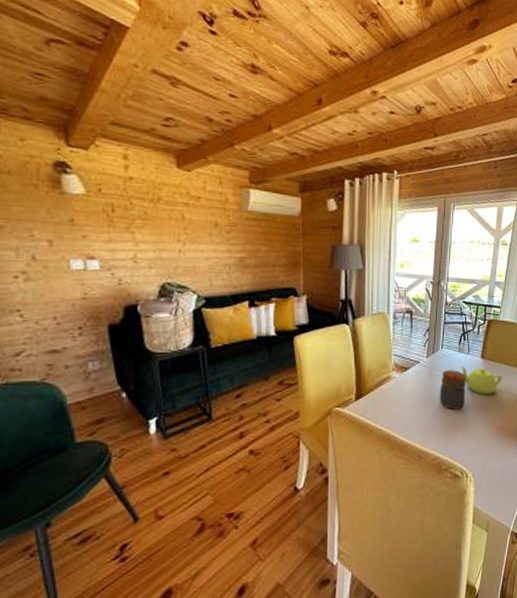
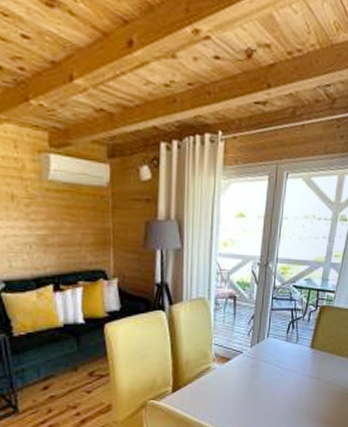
jar: present [439,370,466,410] -> none [263,361,293,403]
teapot: present [461,366,503,395] -> none [288,356,334,388]

